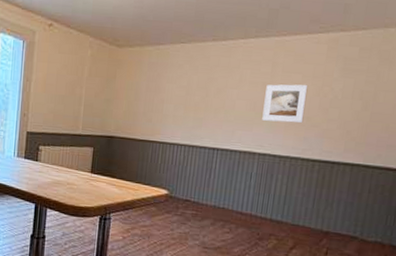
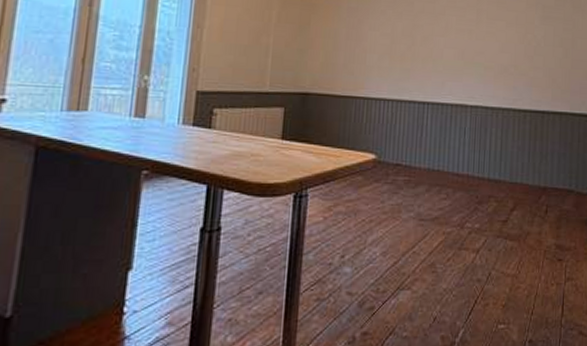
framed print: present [262,84,308,123] -> none [471,31,513,72]

